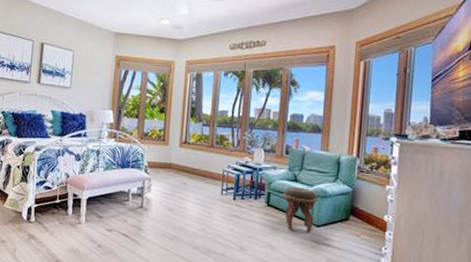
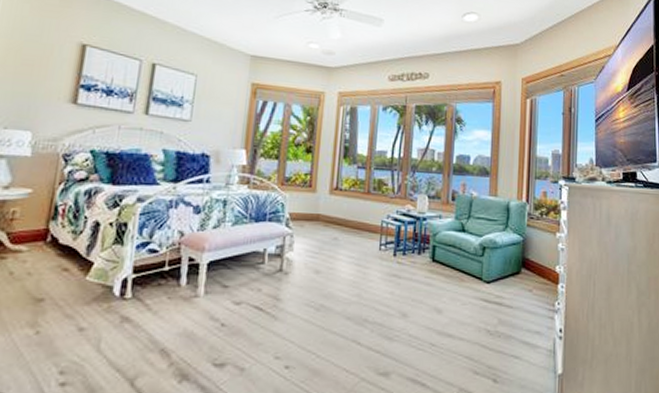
footstool: present [283,186,318,232] -> none [450,238,488,289]

